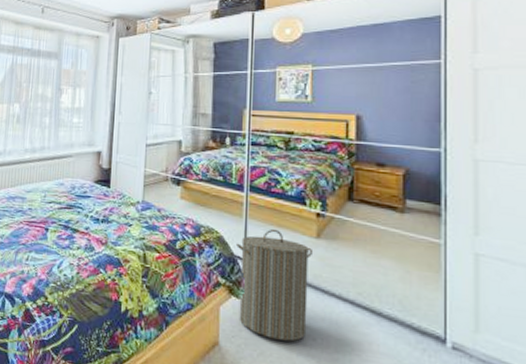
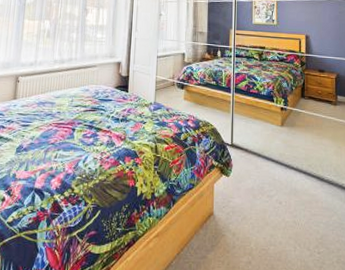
laundry hamper: present [237,228,314,342] -> none [226,120,279,206]

